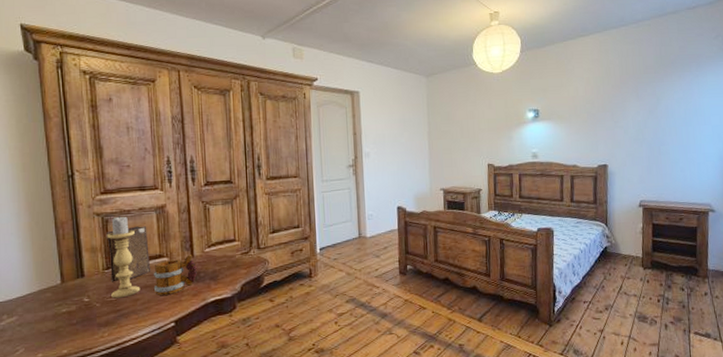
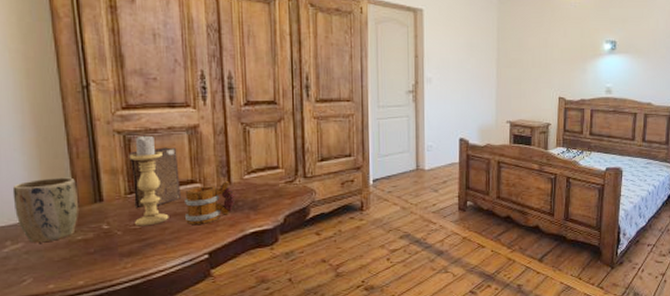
plant pot: none [9,256,64,316] -> present [12,177,80,243]

